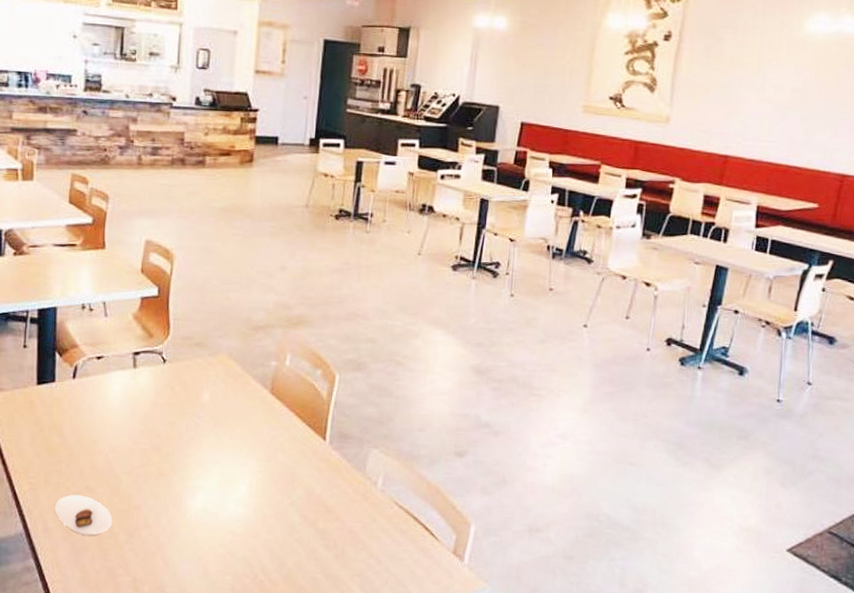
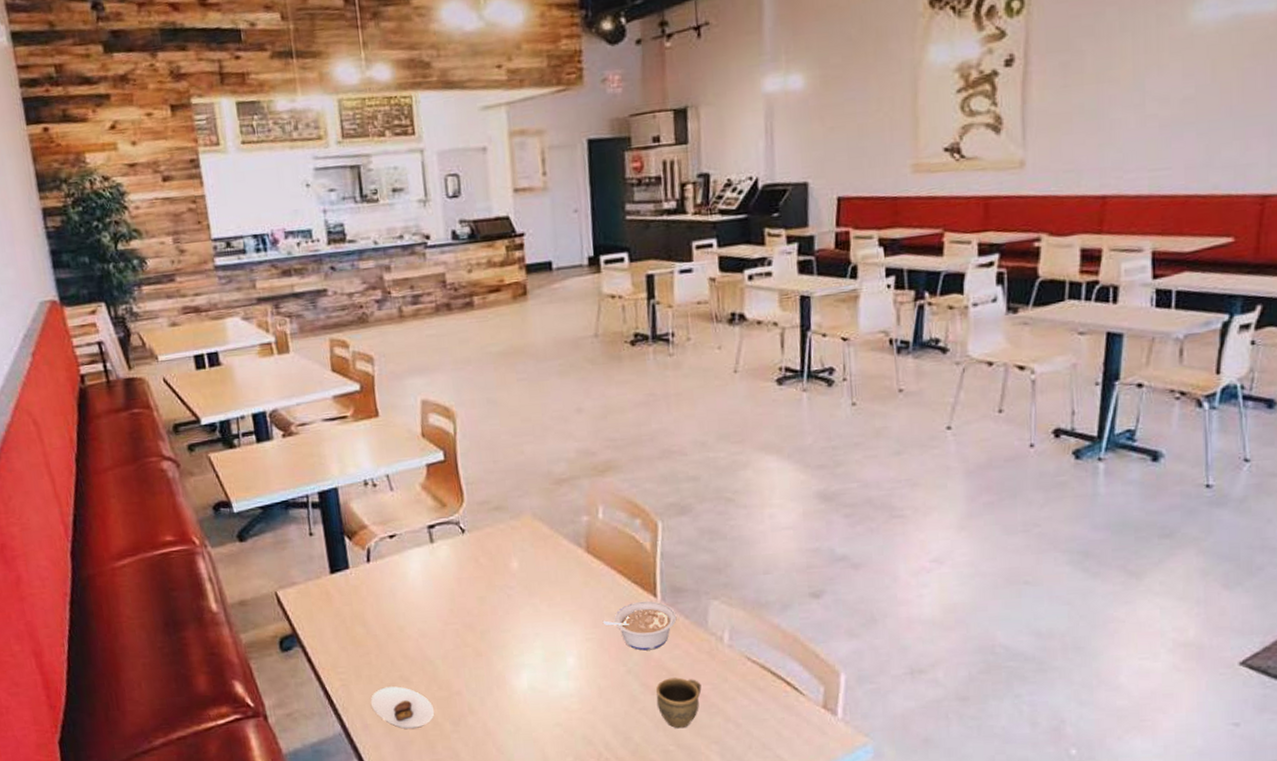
legume: none [275,442,341,487] -> present [602,600,677,651]
cup: none [312,513,353,560] -> present [656,677,702,729]

